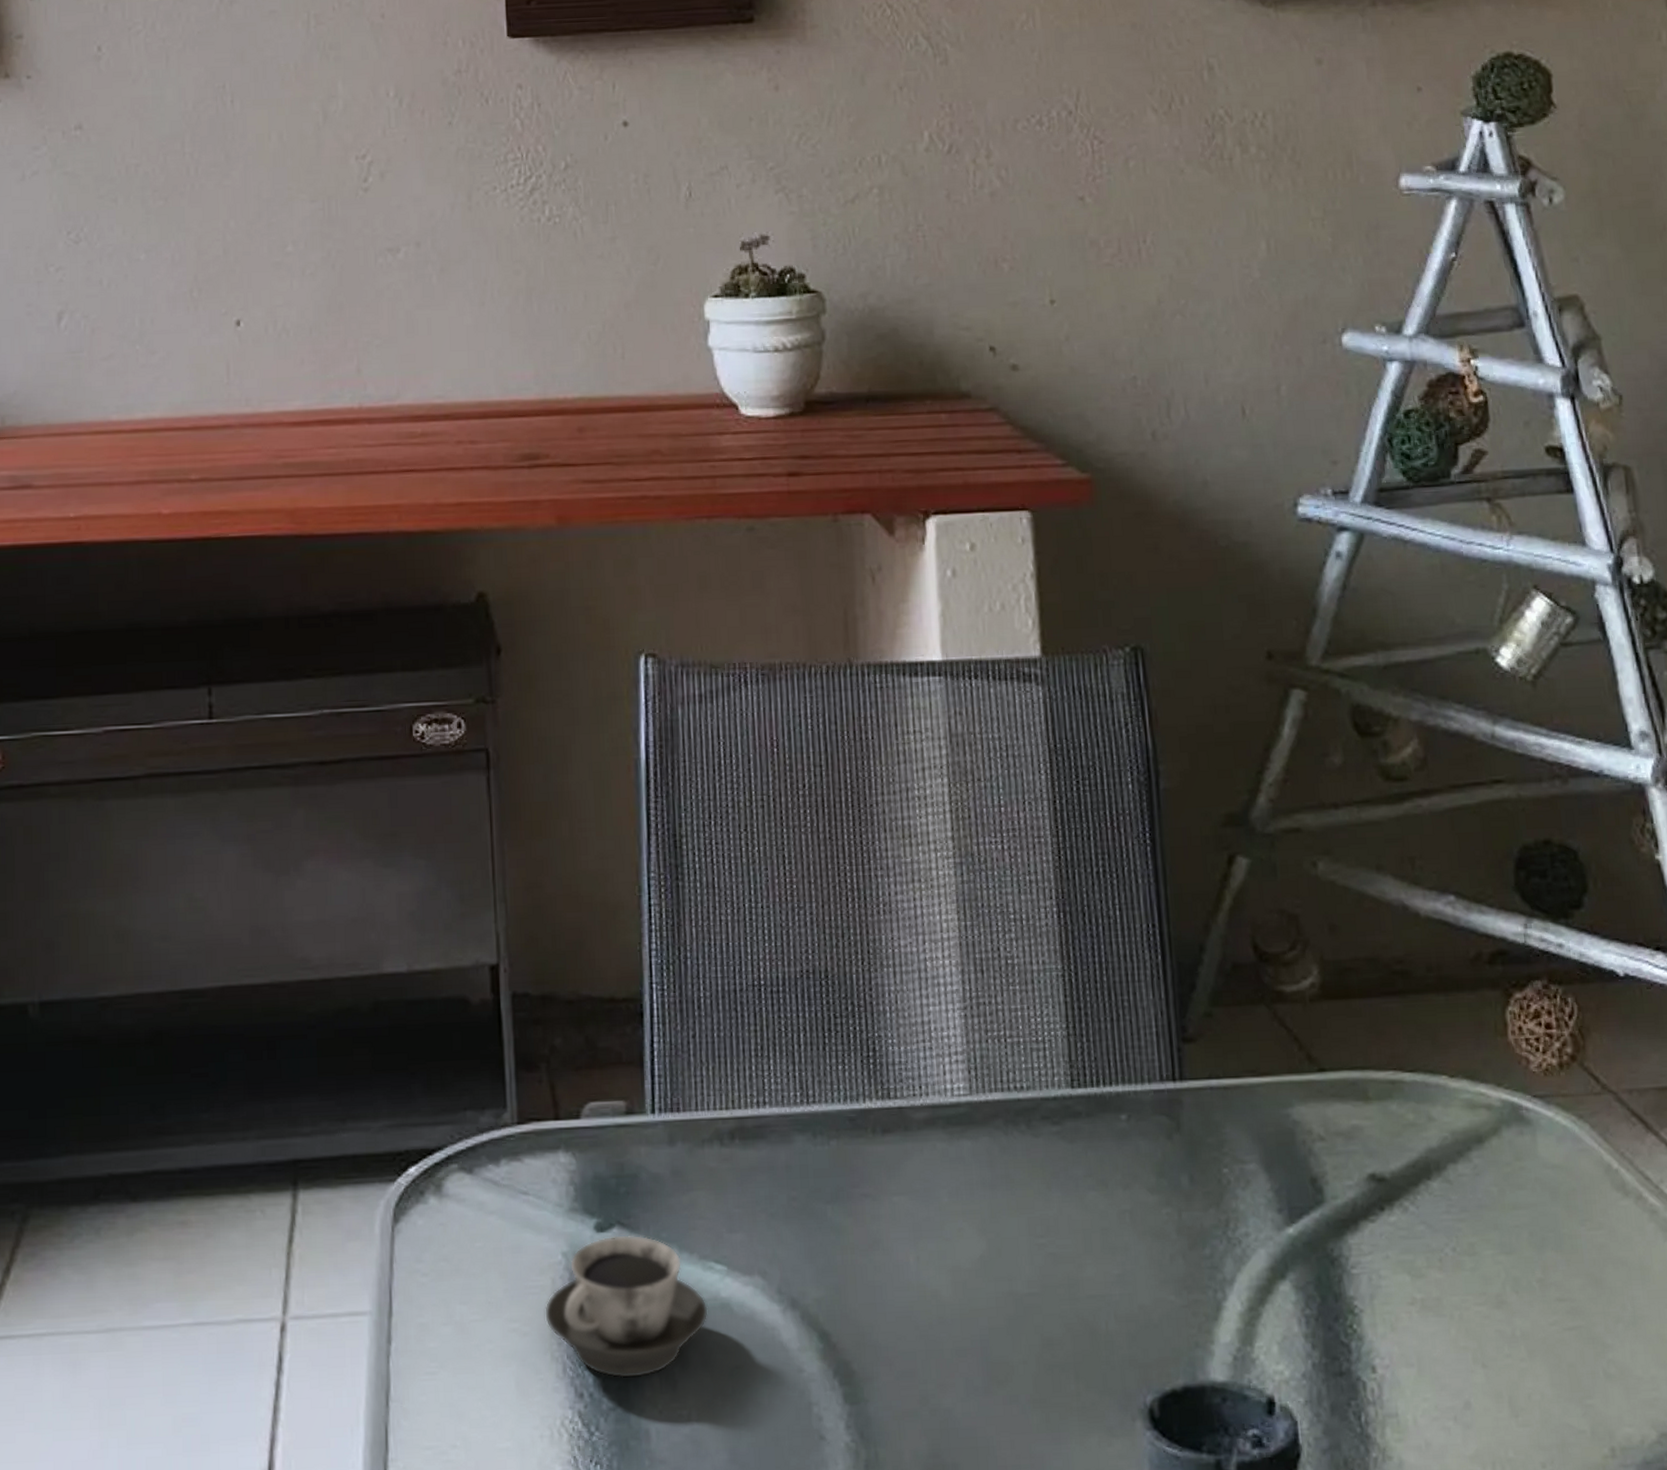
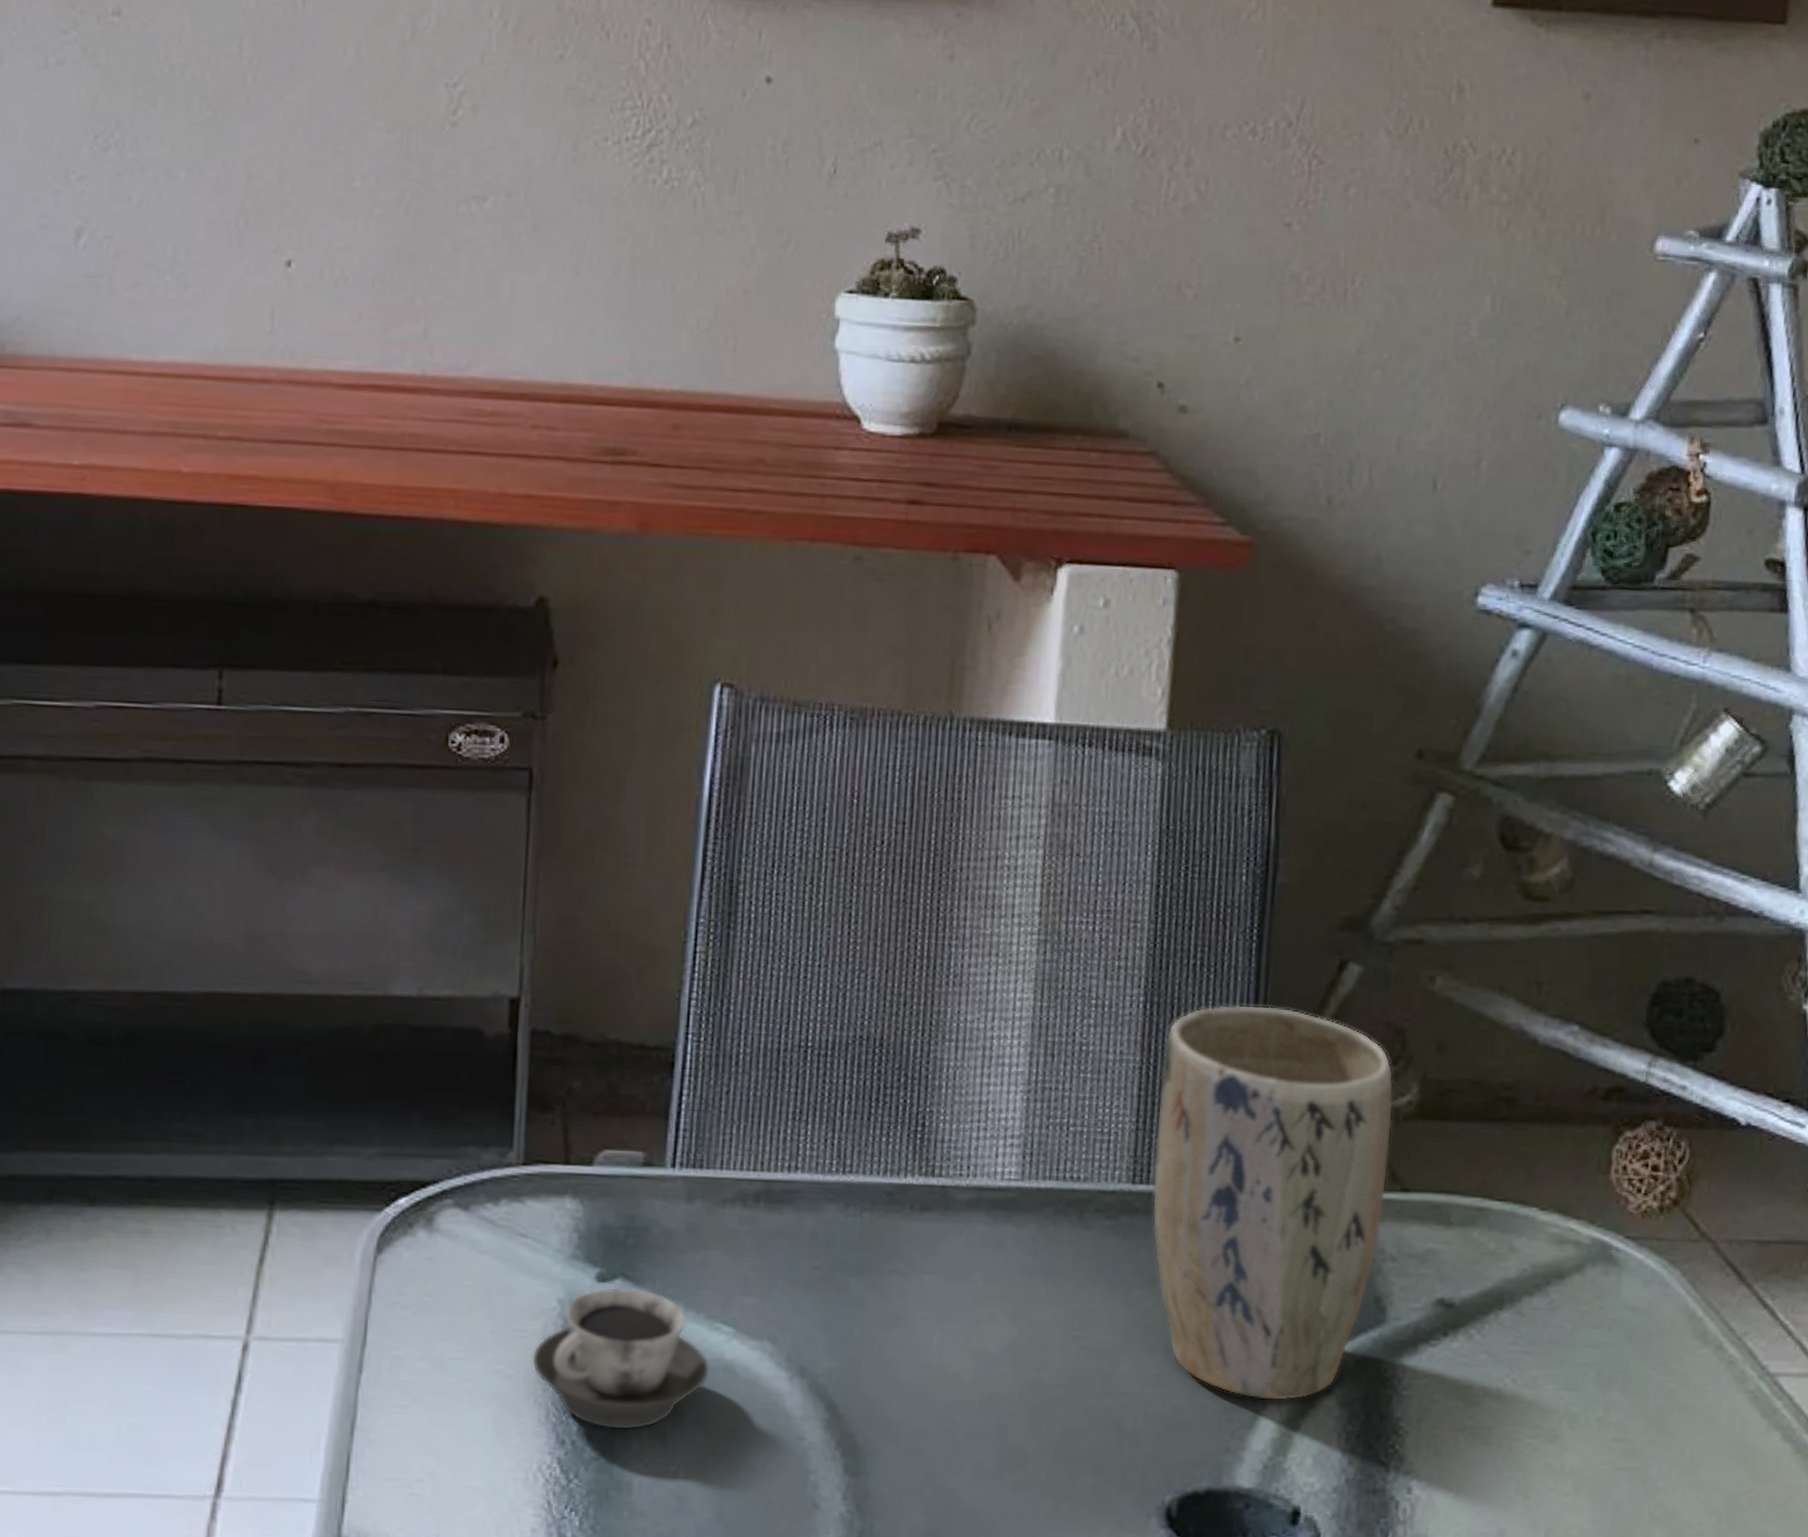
plant pot: none [1081,904,1306,1292] -> present [1152,1004,1394,1402]

